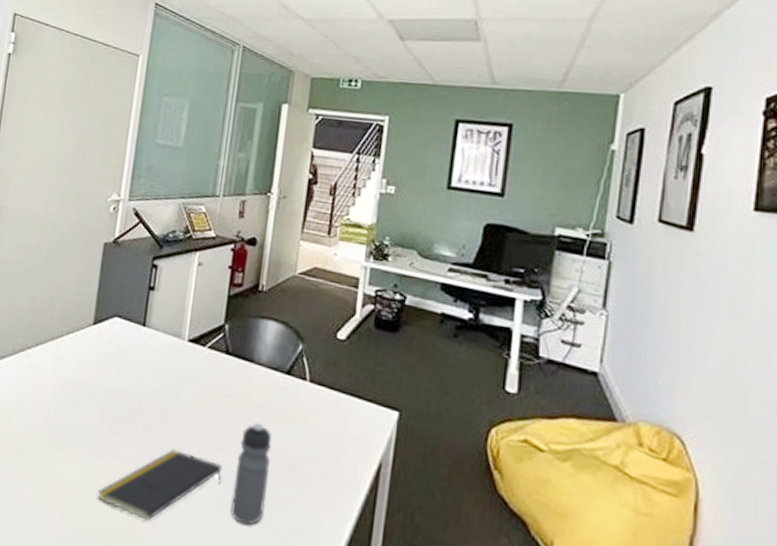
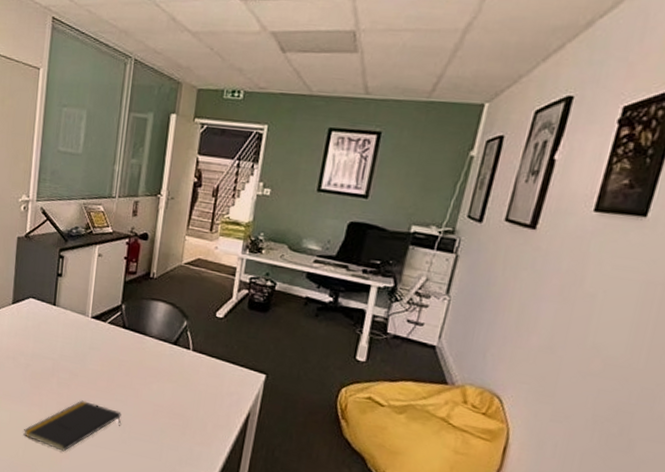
water bottle: present [230,422,272,525] -> none [129,381,162,456]

